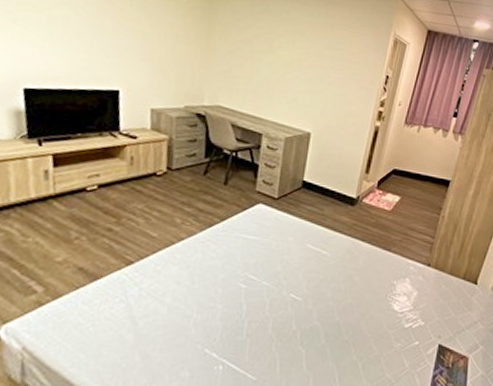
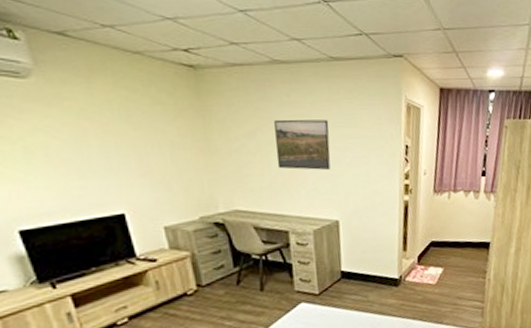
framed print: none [265,31,320,85] -> present [274,119,331,170]

